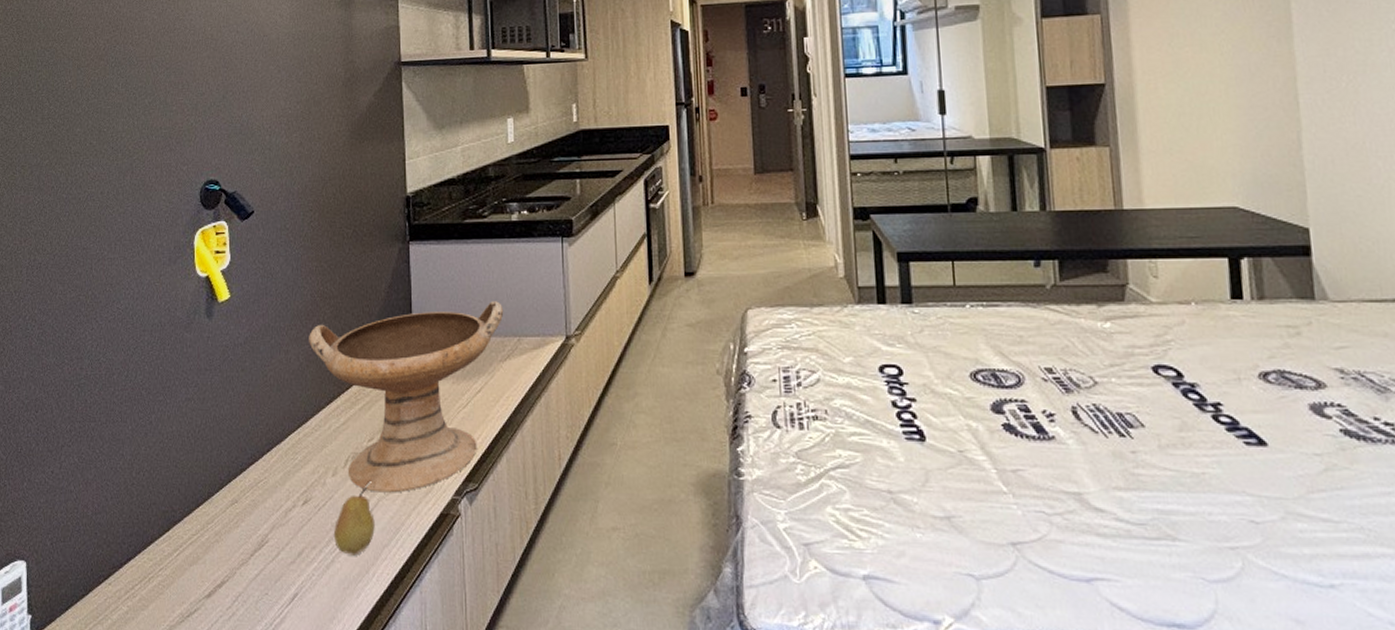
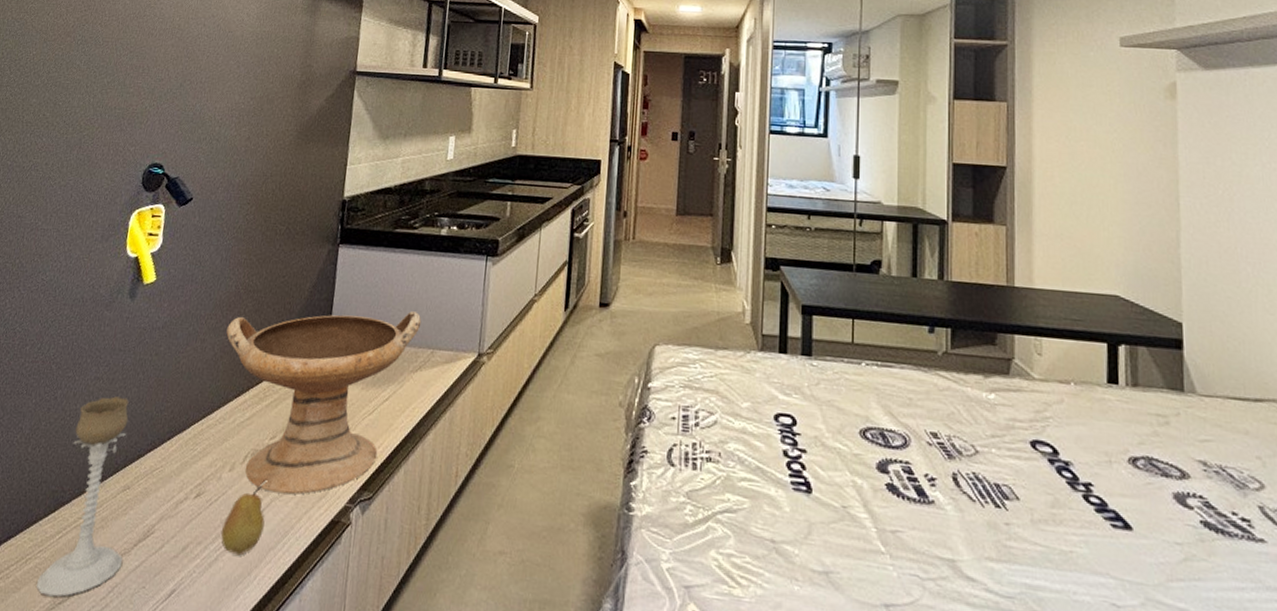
candle holder: none [162,415,241,611] -> present [35,396,129,597]

